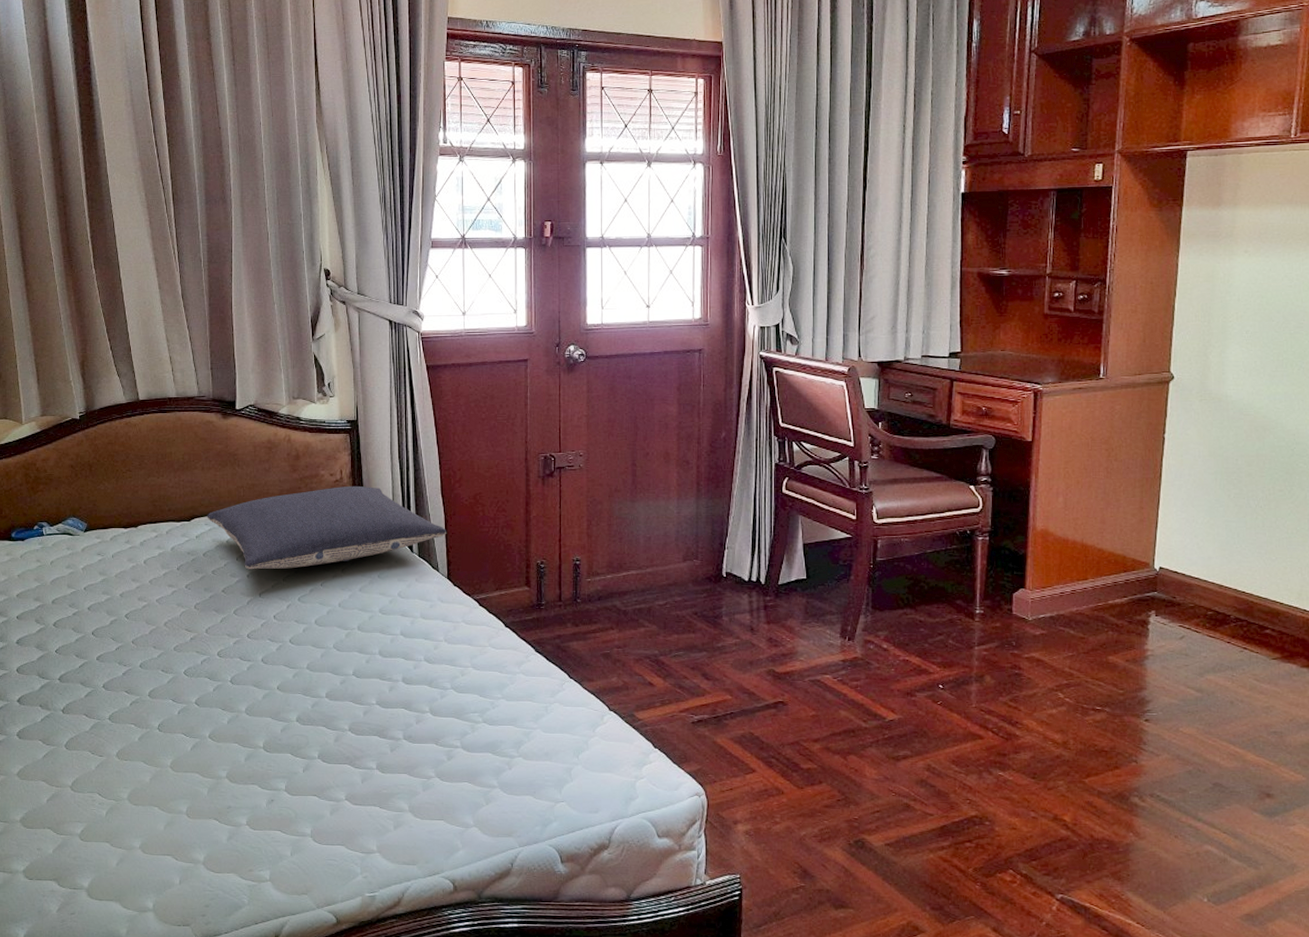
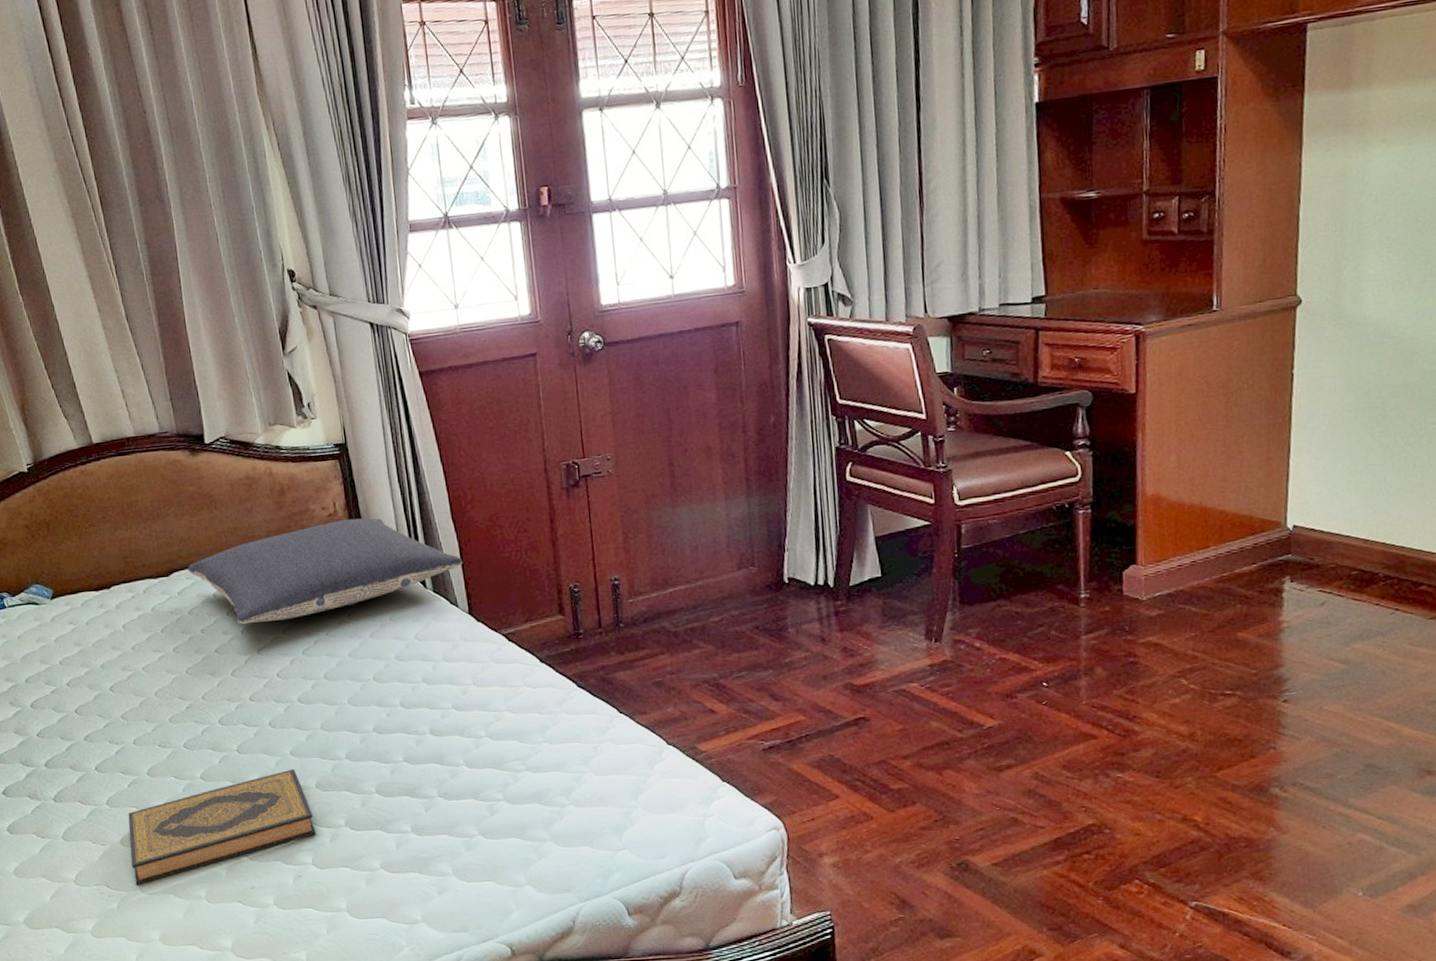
hardback book: none [124,702,292,796] -> present [128,768,316,886]

